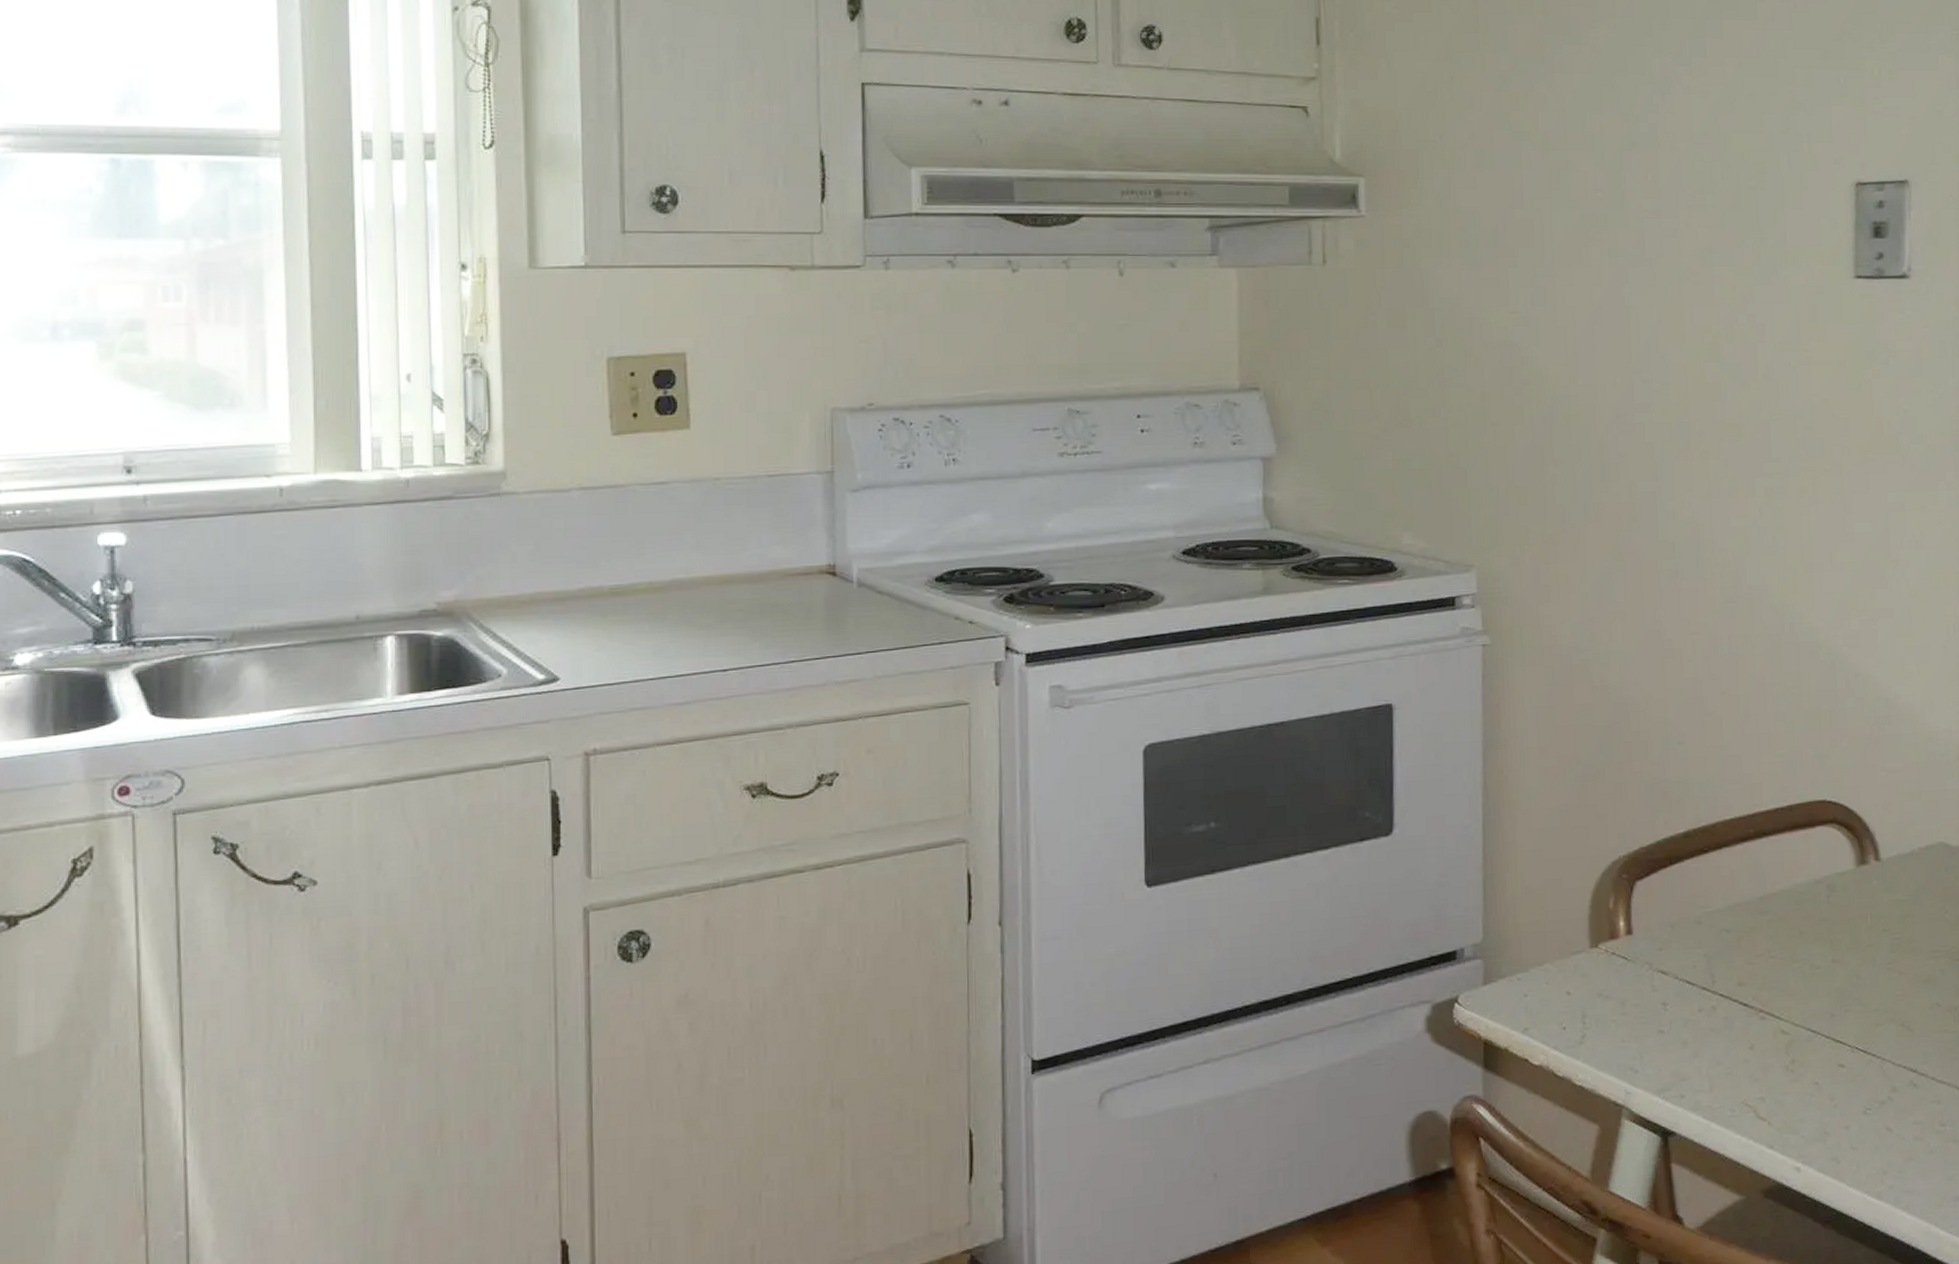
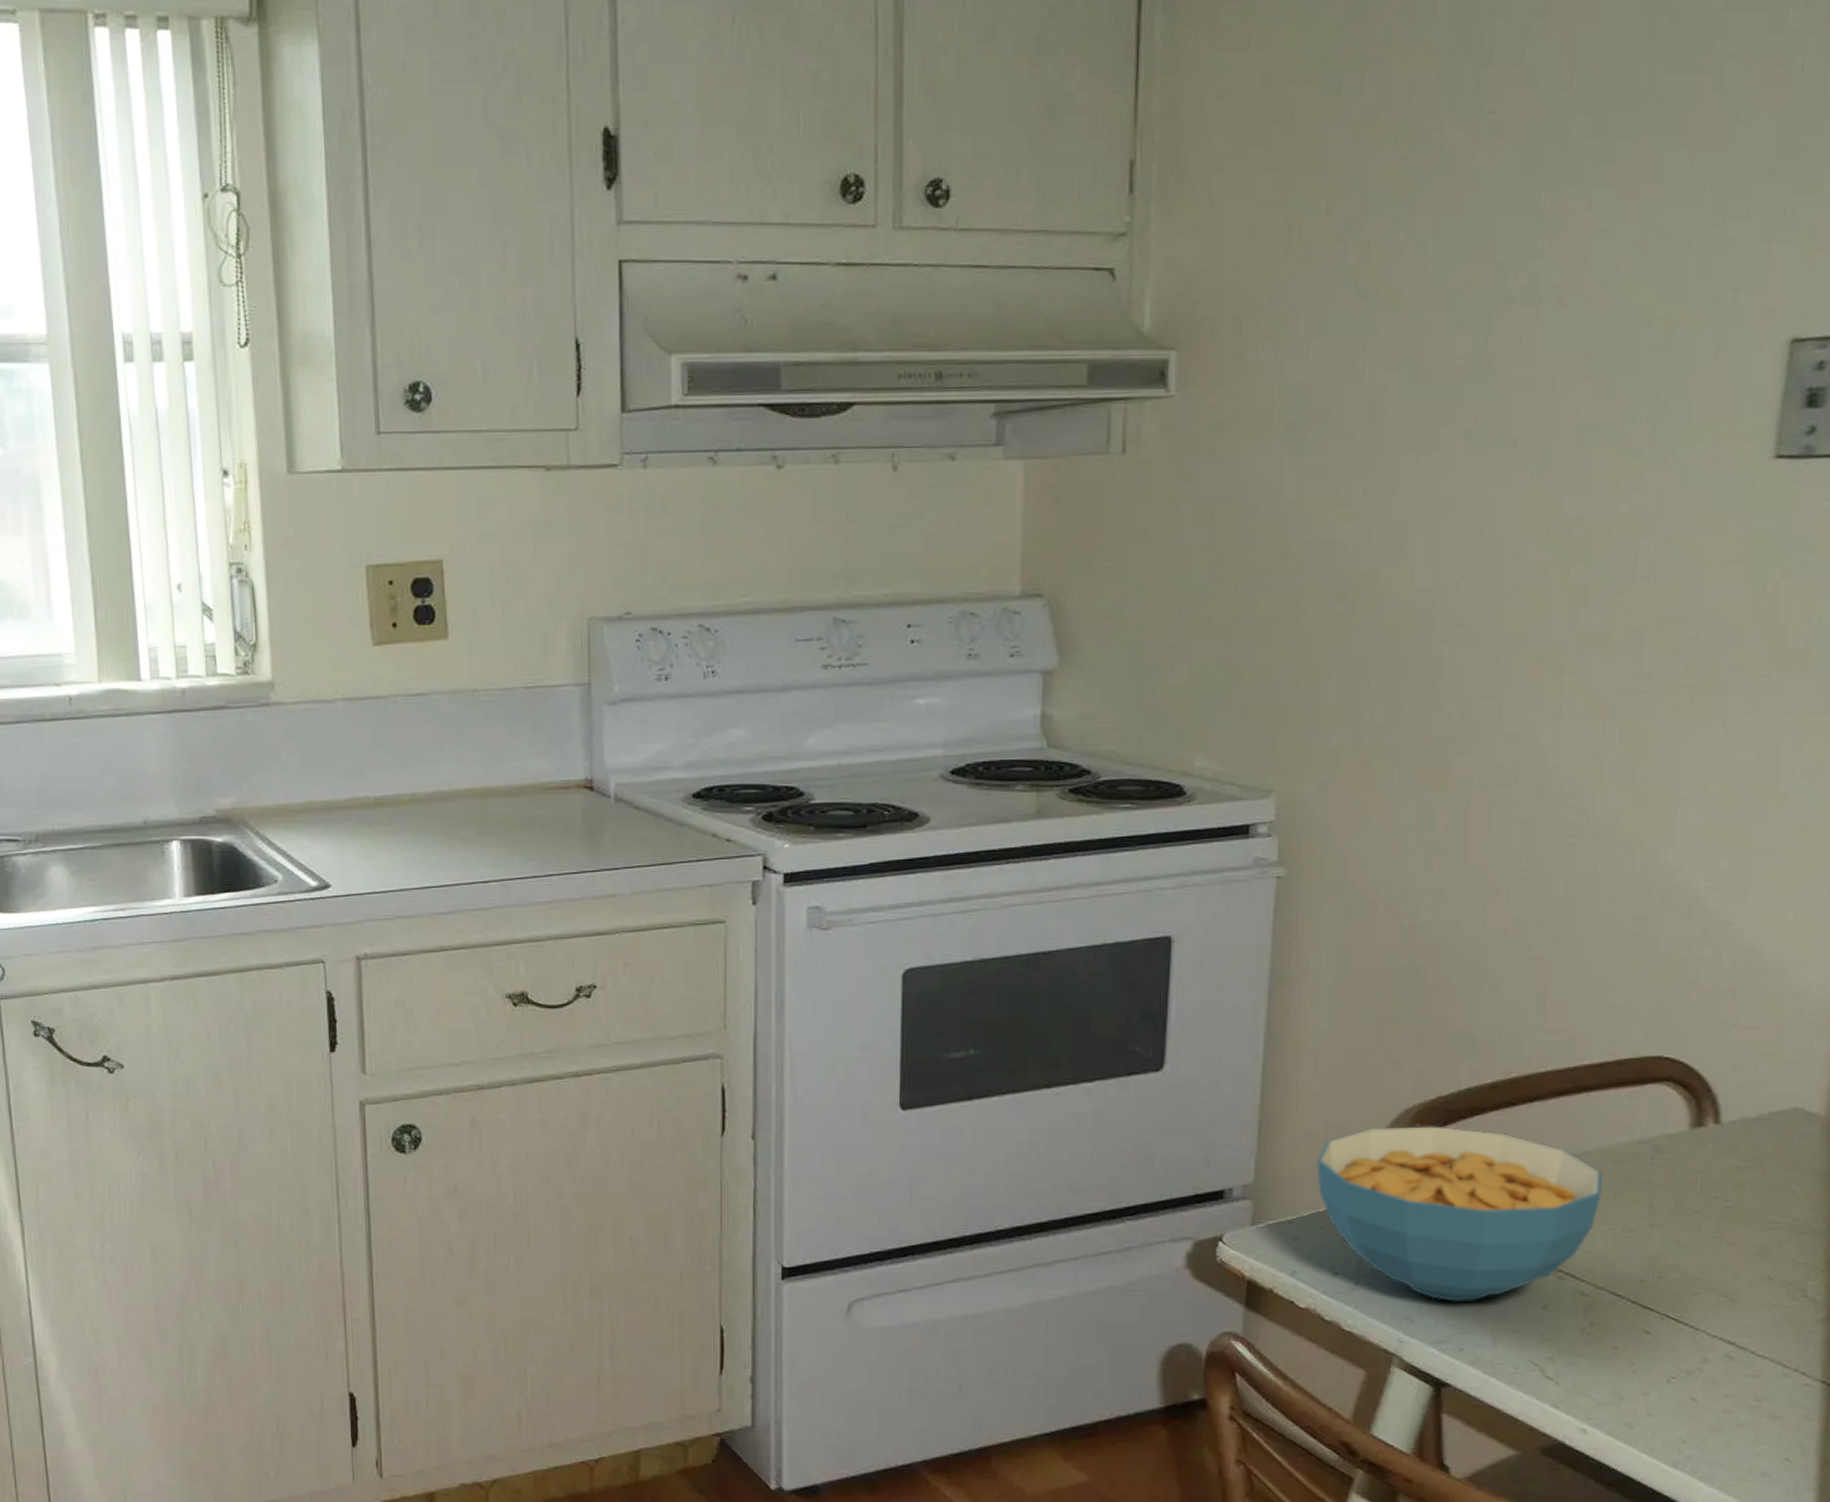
cereal bowl: none [1538,876,1789,1049] -> present [1317,1126,1602,1302]

